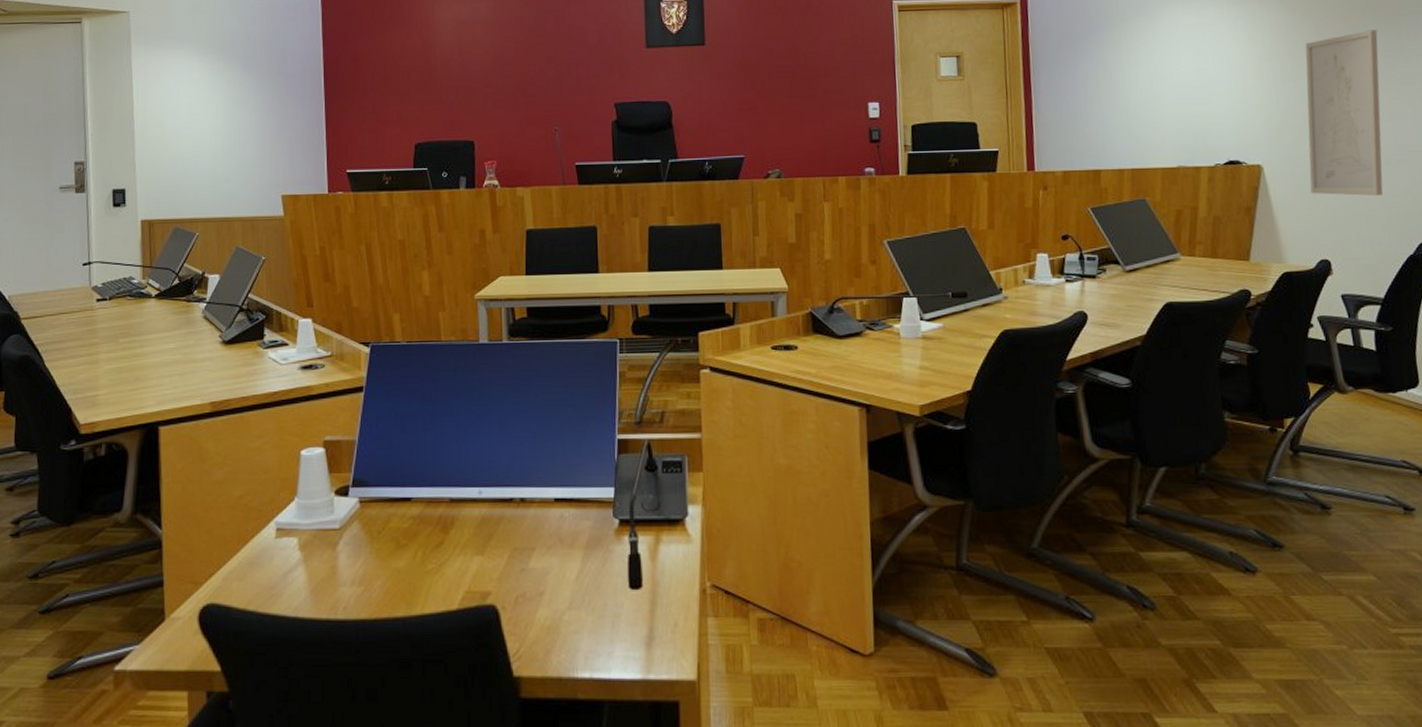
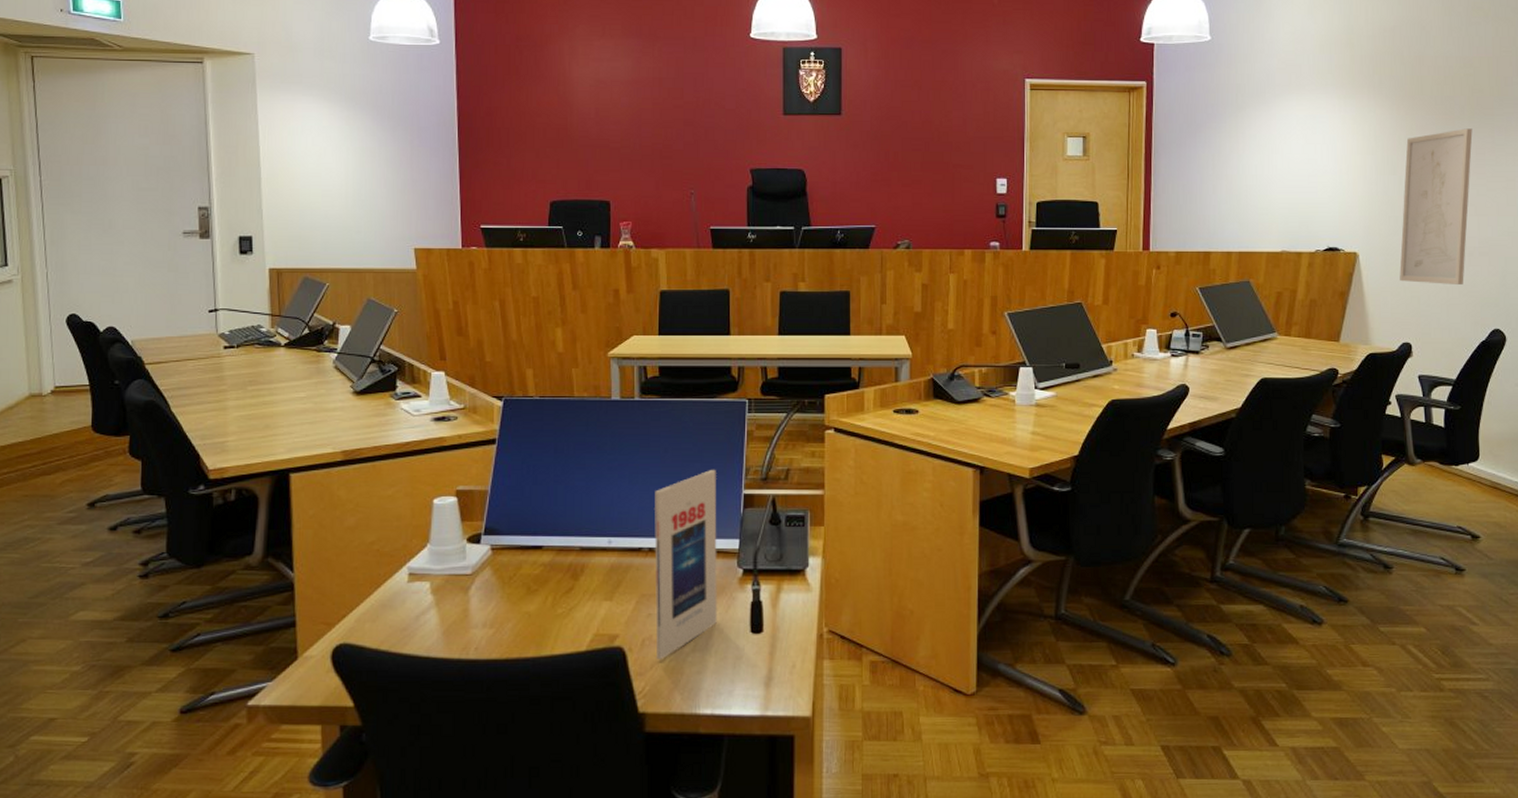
book: none [525,413,593,619] -> present [655,469,717,660]

